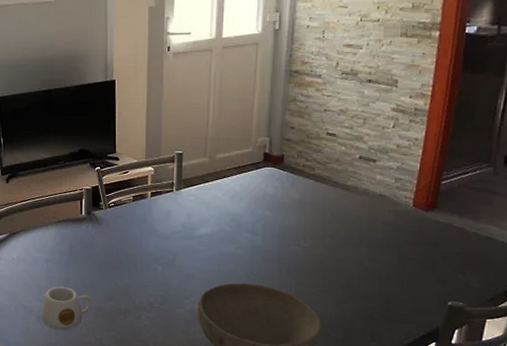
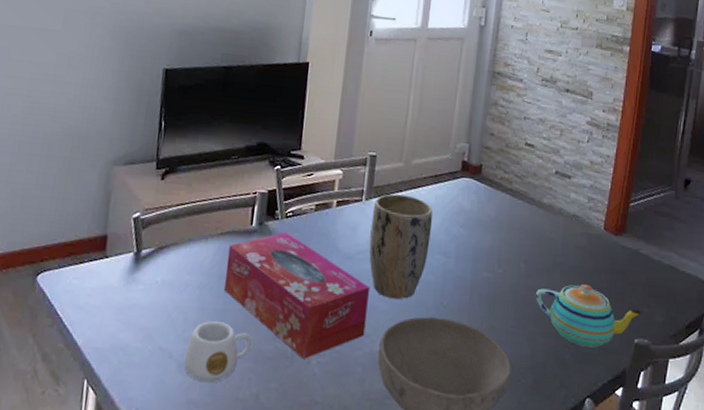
tissue box: none [65,218,187,315] -> present [224,232,371,359]
plant pot: none [182,184,239,269] -> present [369,194,433,299]
teapot: none [342,255,457,309] -> present [535,284,643,348]

